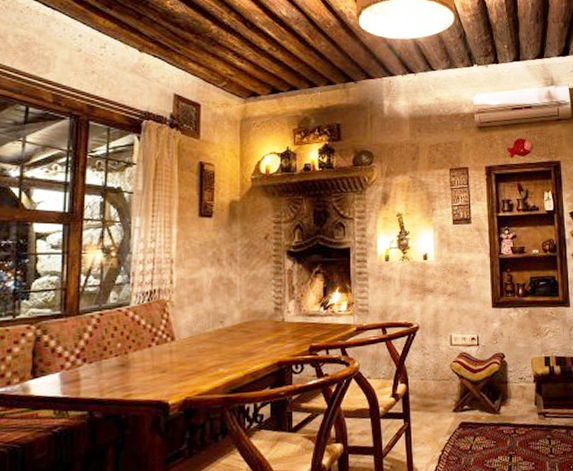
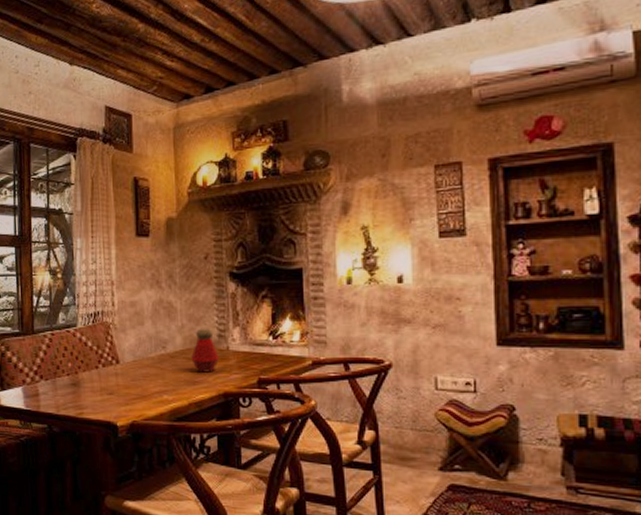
bottle: none [248,302,275,344] -> present [191,328,219,373]

